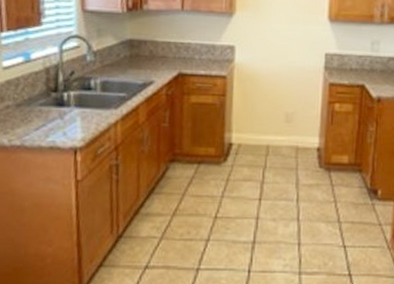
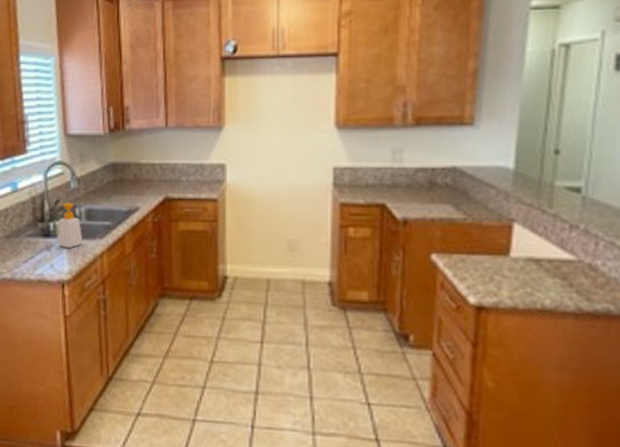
soap bottle: none [71,74,98,118] -> present [57,202,83,249]

